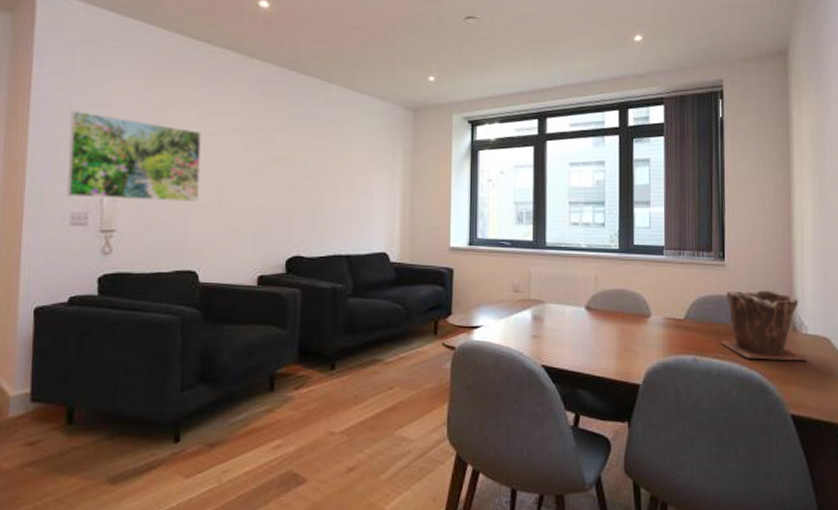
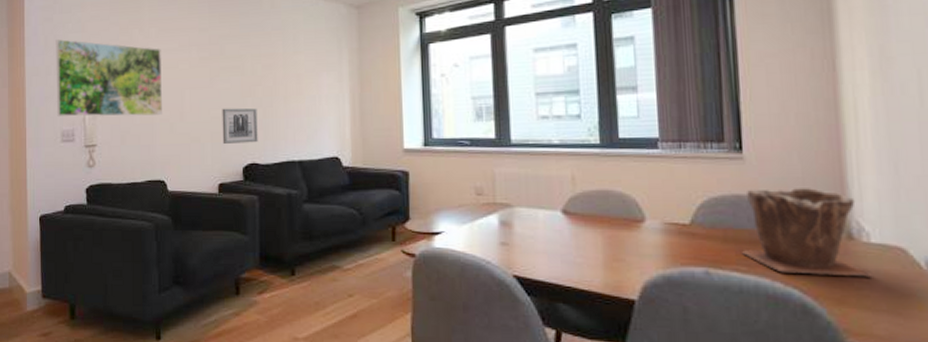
wall art: none [265,198,305,235] -> present [222,108,258,144]

